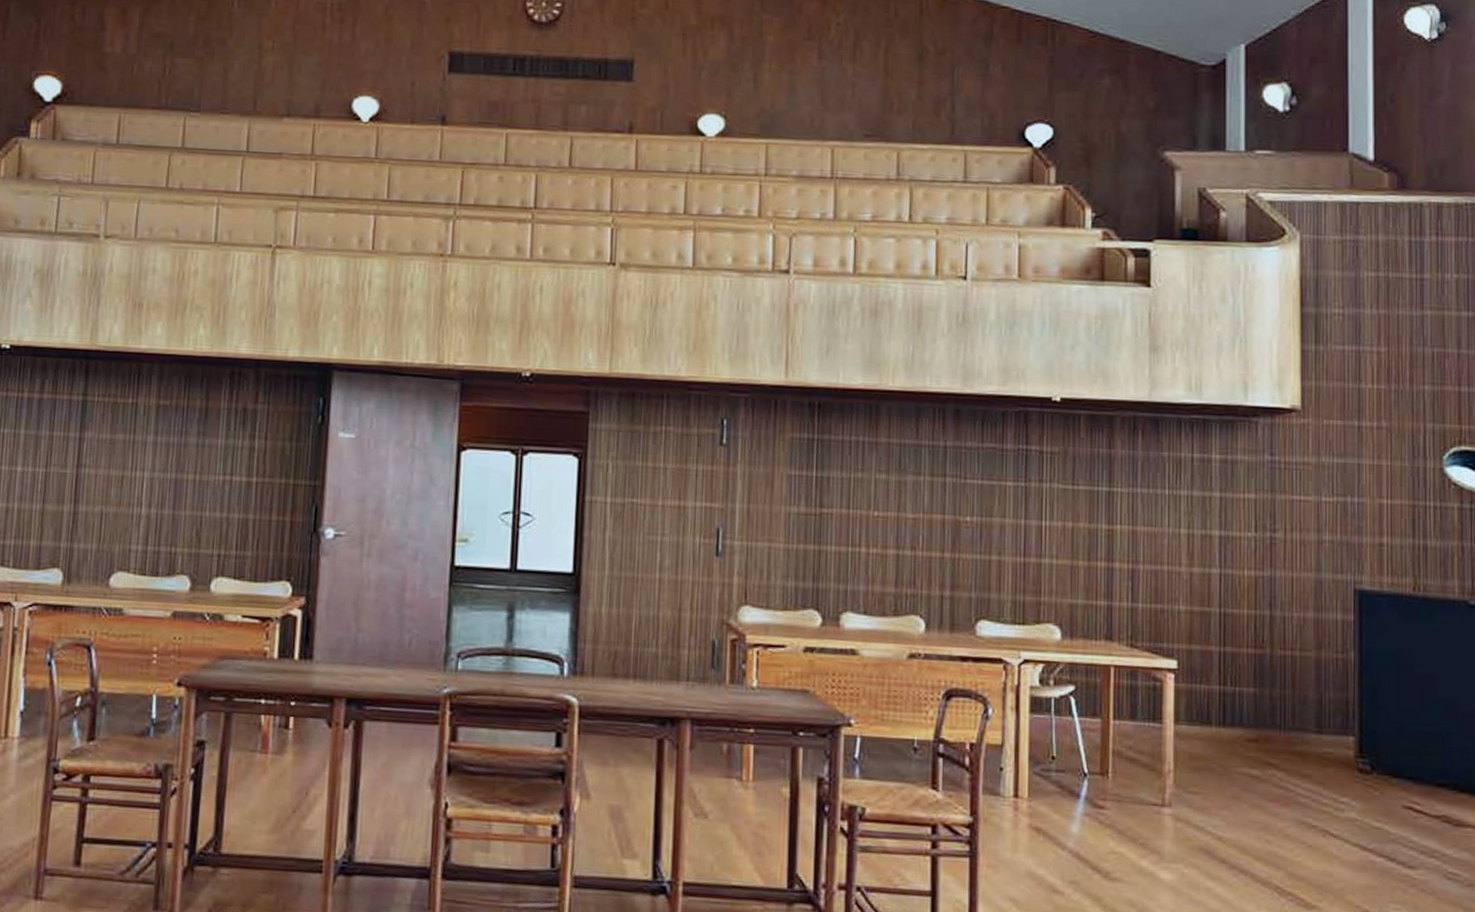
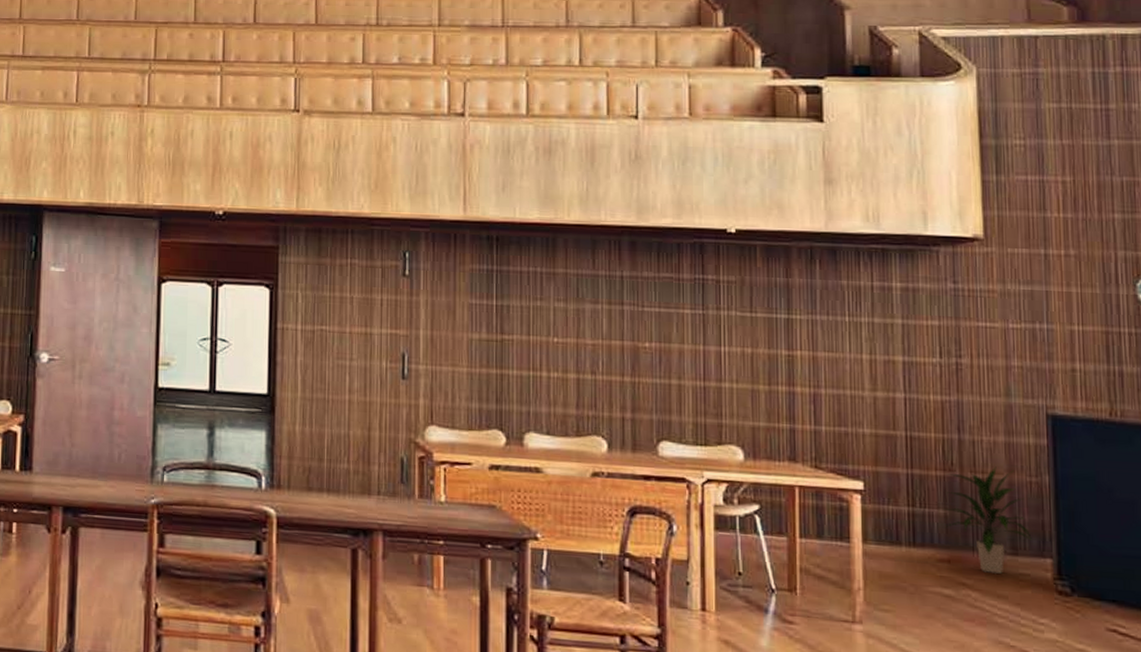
indoor plant: none [1252,643,1336,754] -> present [942,466,1032,575]

